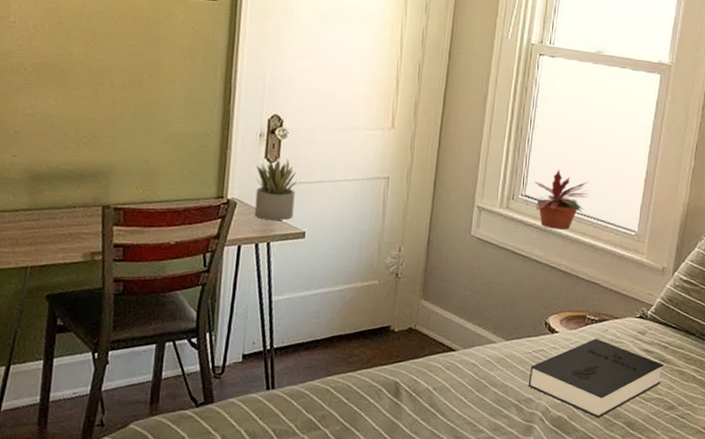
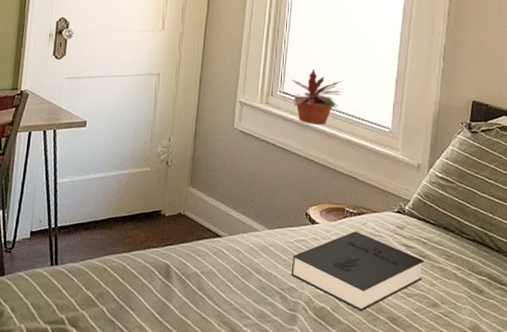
succulent plant: present [254,157,298,221] -> none [43,54,81,111]

